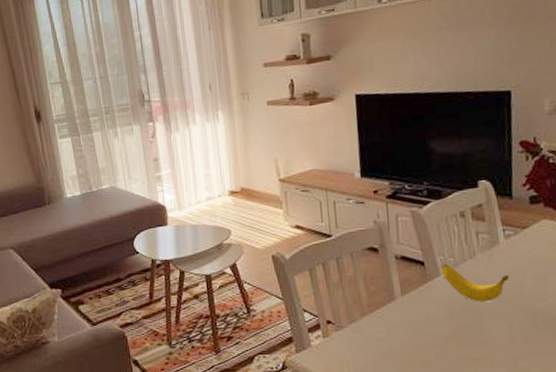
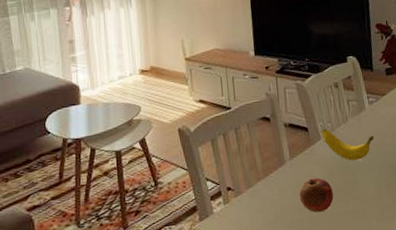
fruit: none [411,318,454,355] -> present [299,177,334,213]

